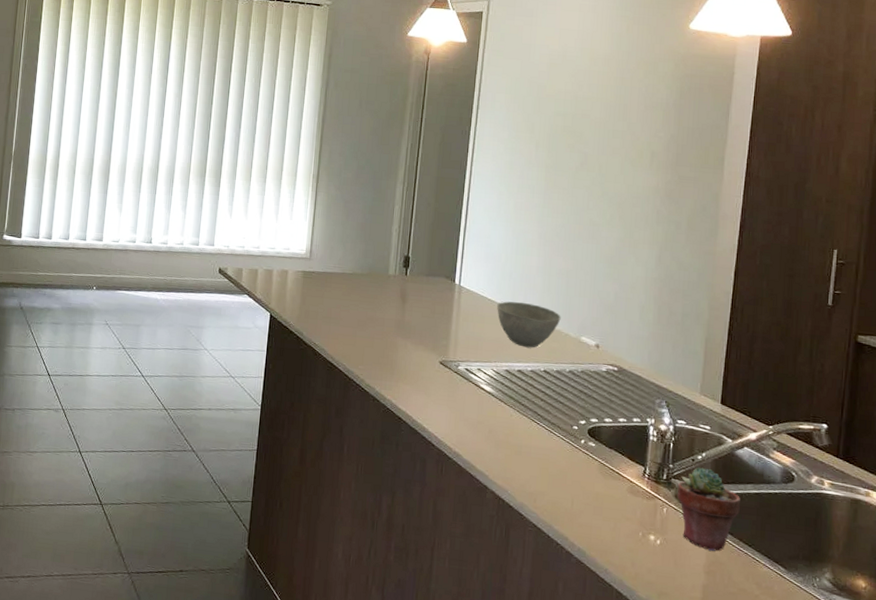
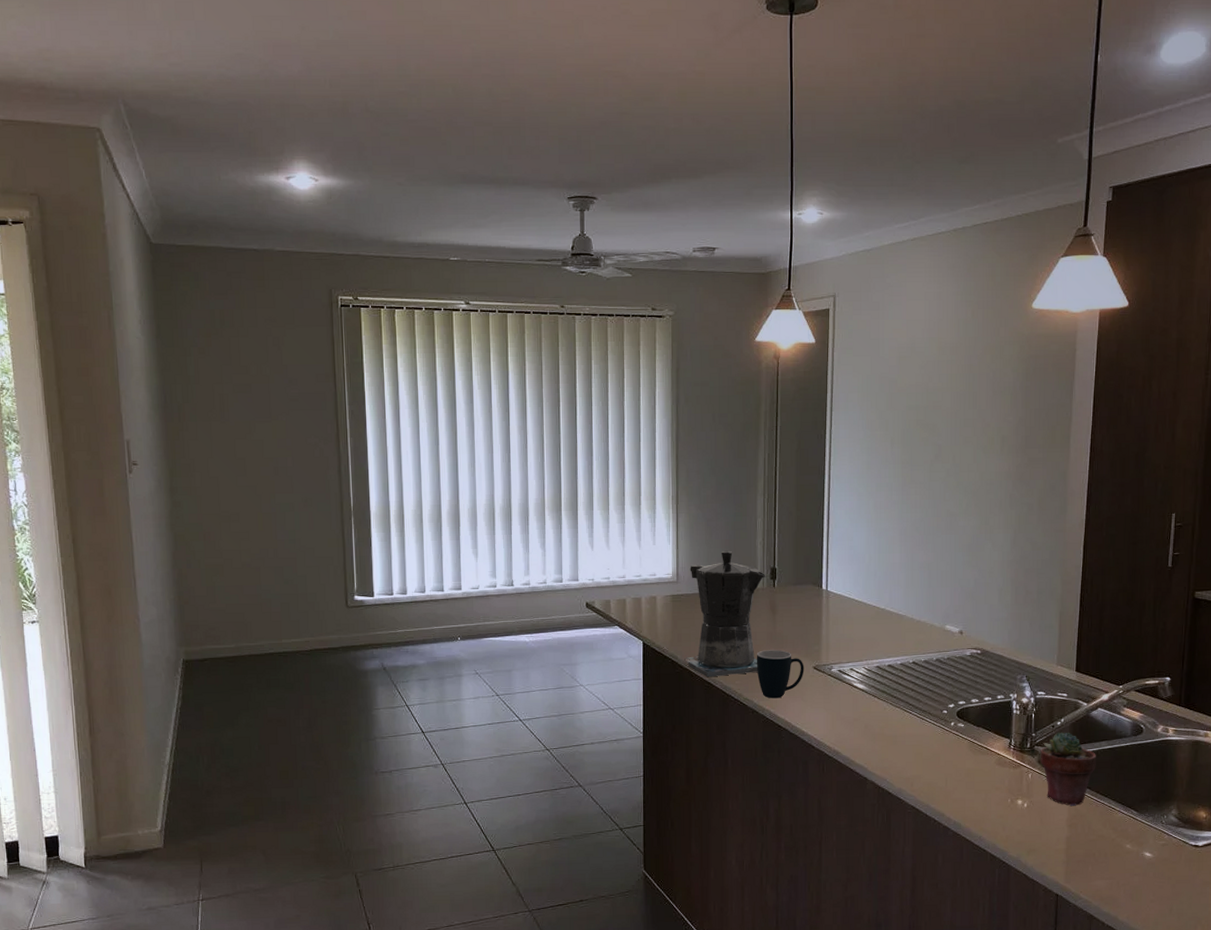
coffee maker: none [311,233,399,360] -> present [686,550,766,678]
mug: none [381,338,431,390] -> present [756,650,804,699]
bowl: present [497,301,561,348] -> none [864,599,926,643]

